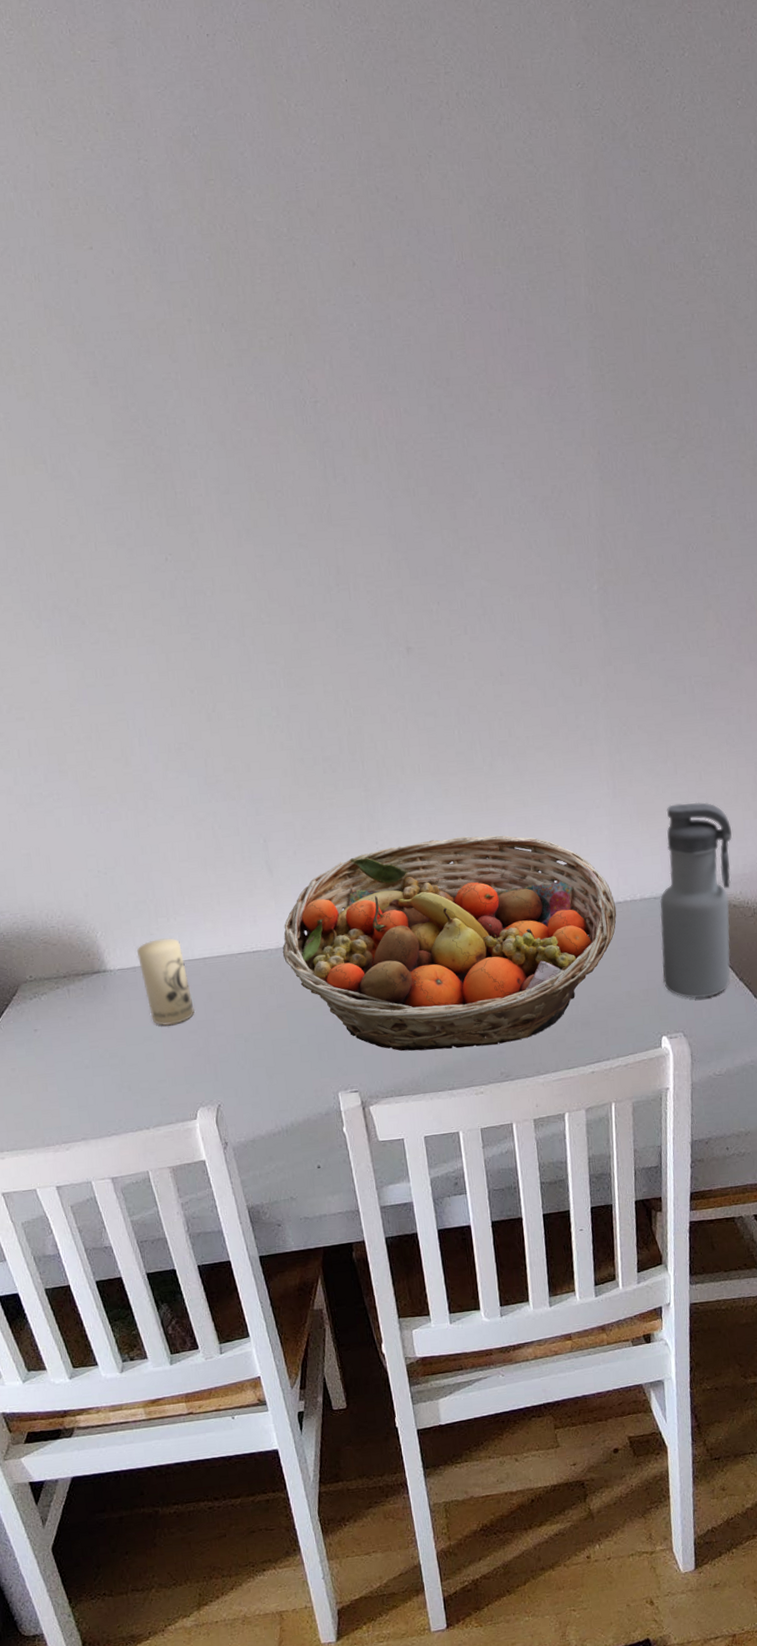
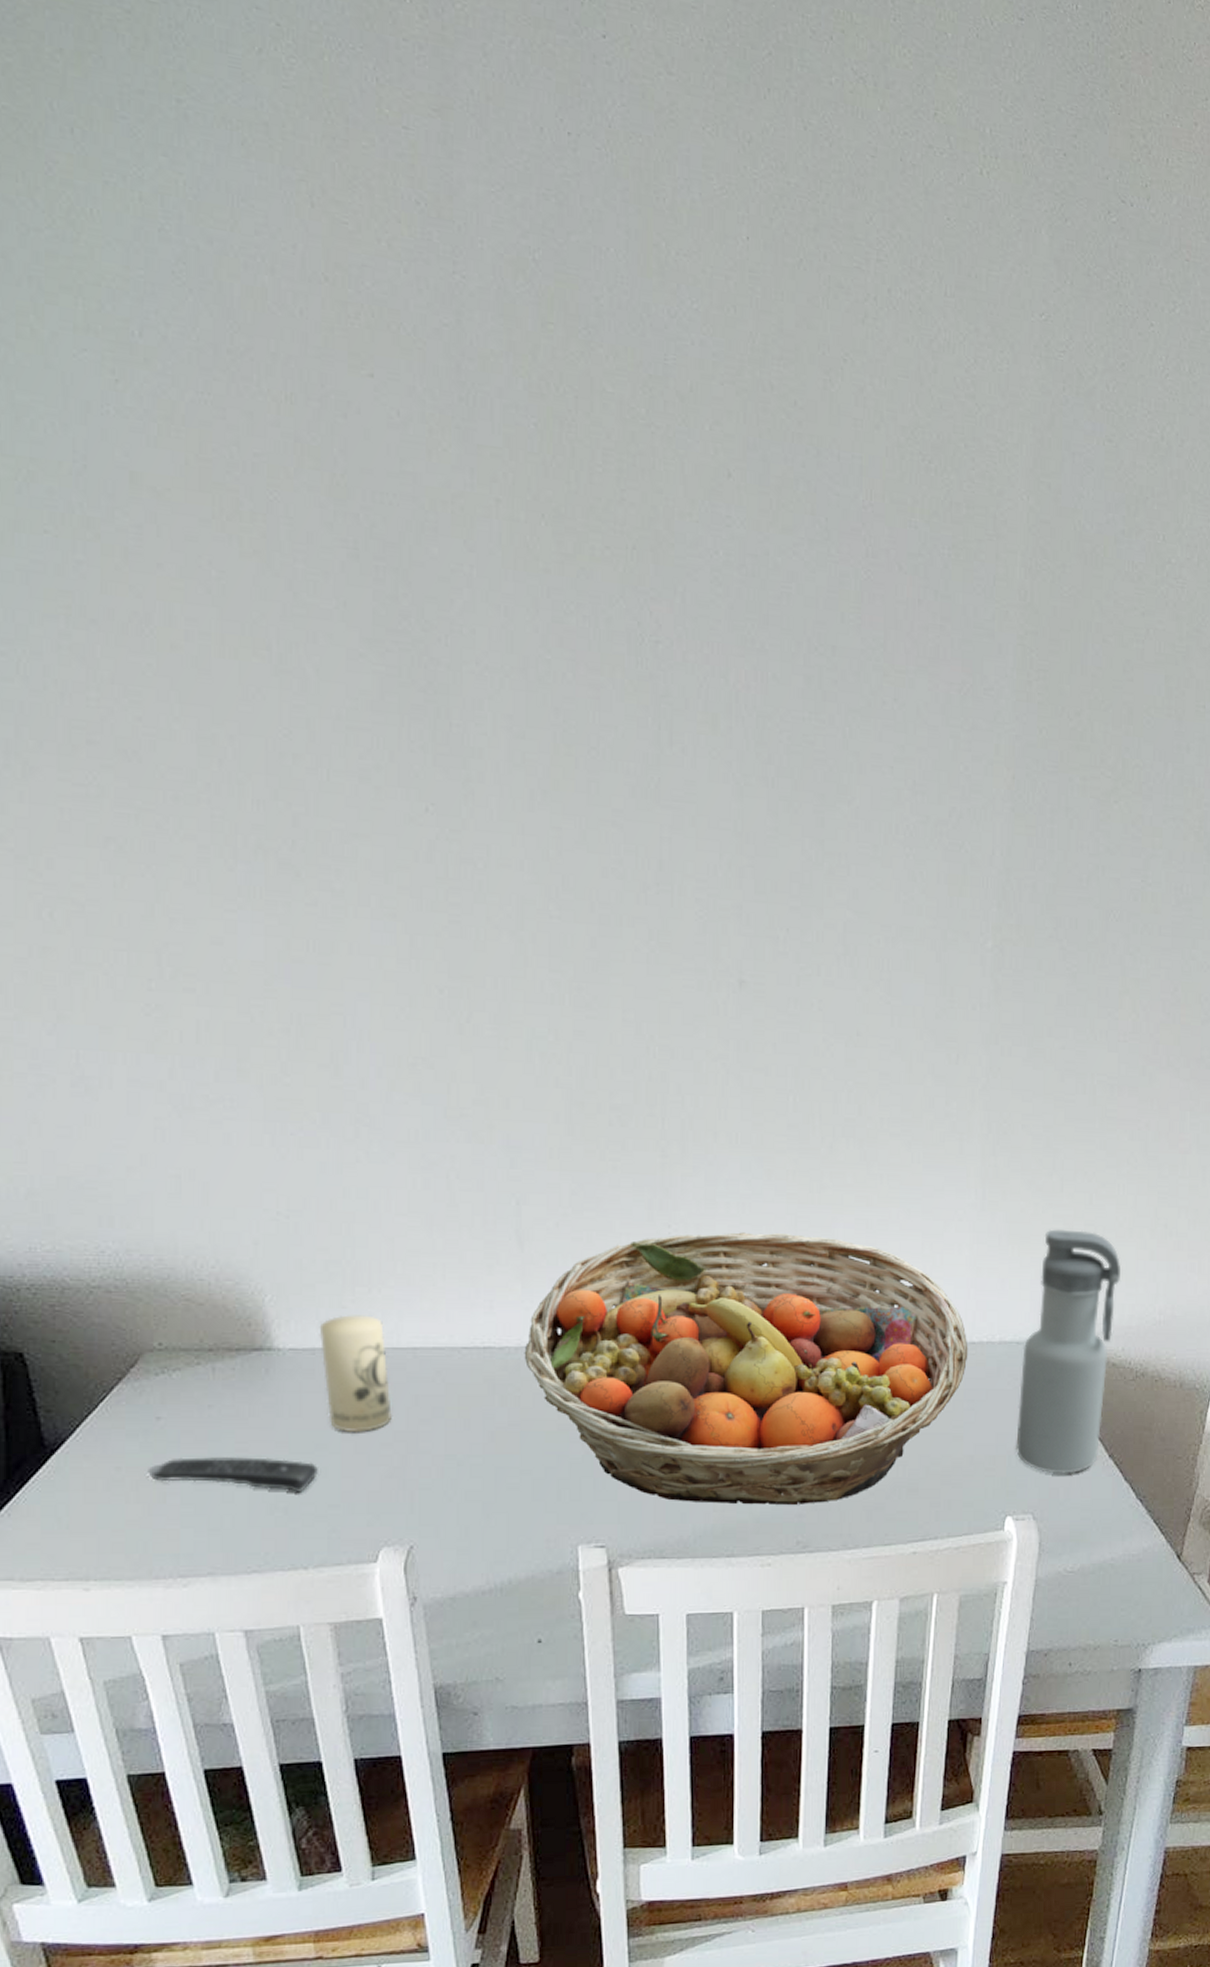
remote control: none [32,1050,148,1076] -> present [146,1457,318,1494]

